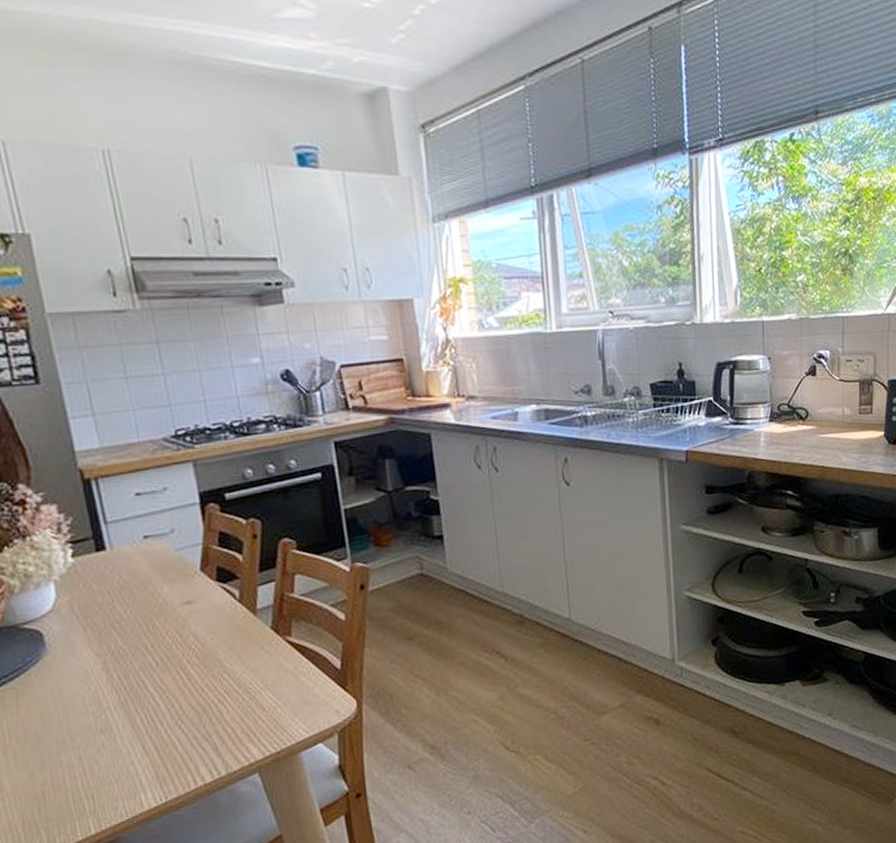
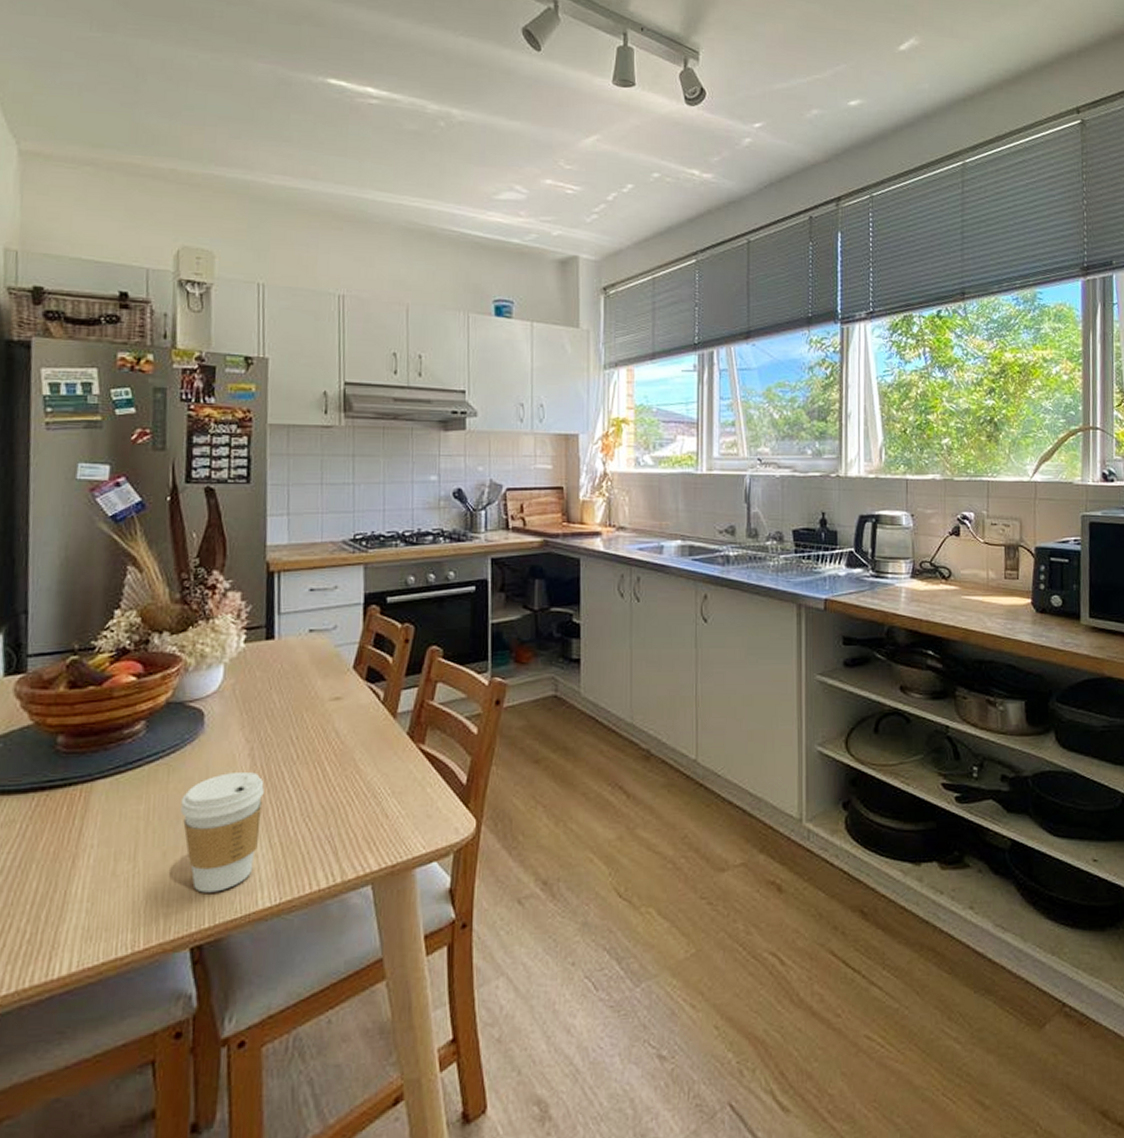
coffee cup: none [37,685,132,804] -> present [181,771,264,893]

